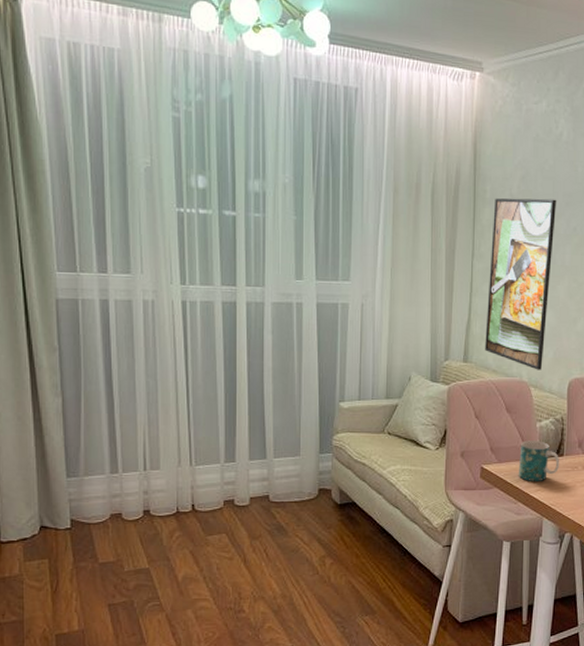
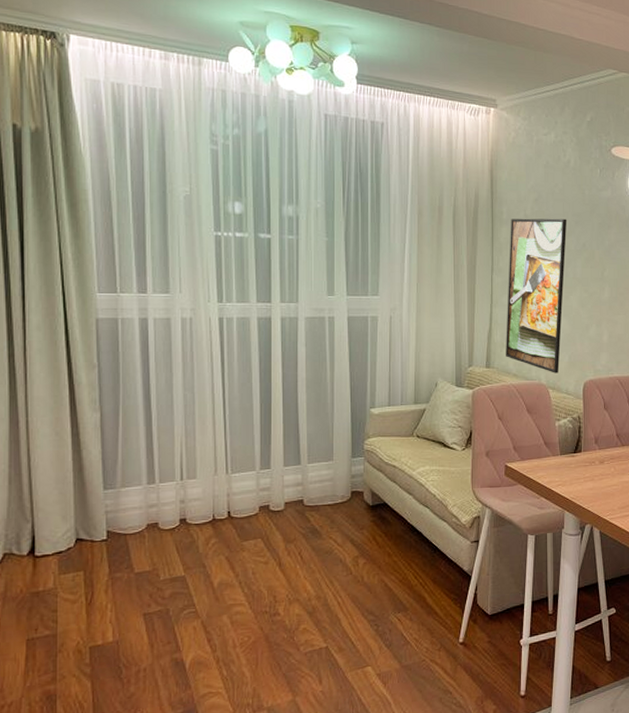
mug: present [519,440,560,481] -> none [541,438,579,477]

